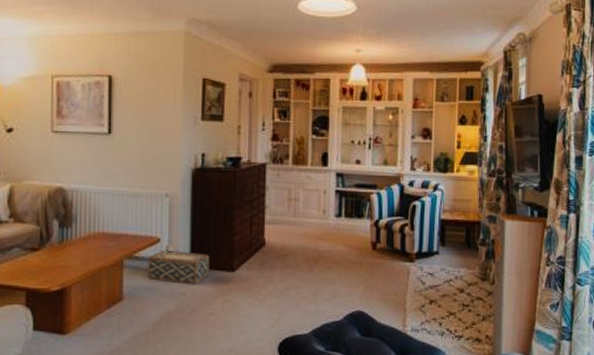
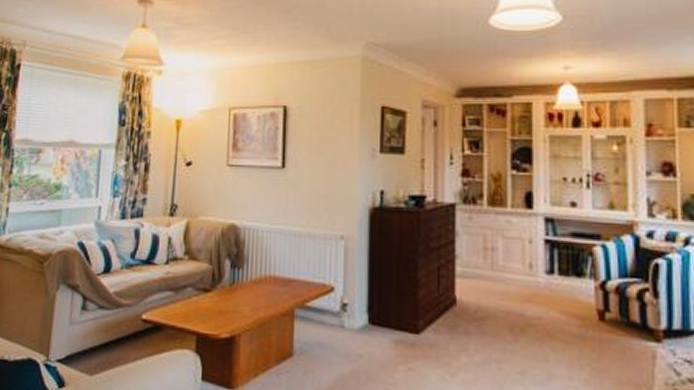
woven basket: present [147,250,210,285] -> none [319,300,390,346]

